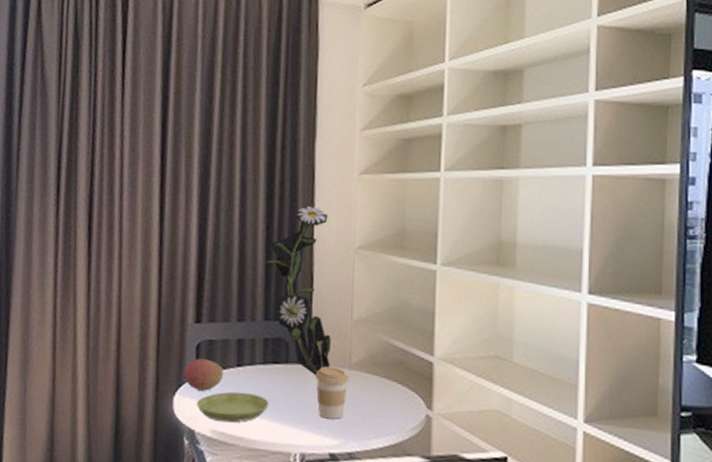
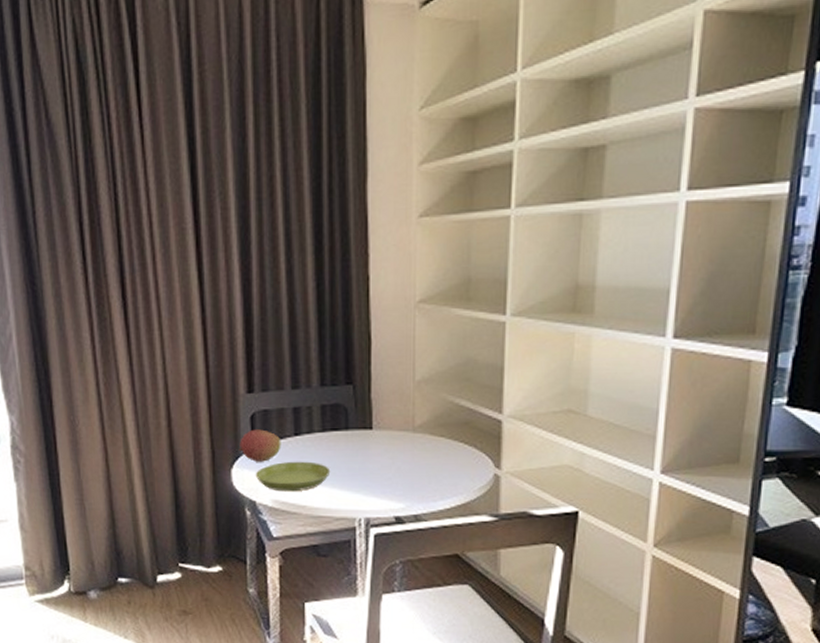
plant: present [265,205,331,375] -> none [317,257,392,440]
coffee cup: present [316,366,349,419] -> none [378,430,413,483]

